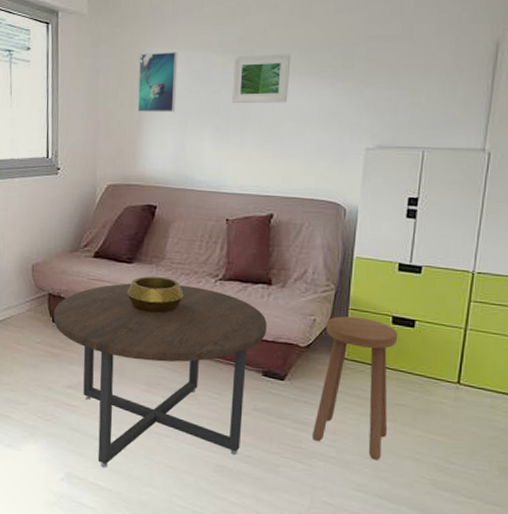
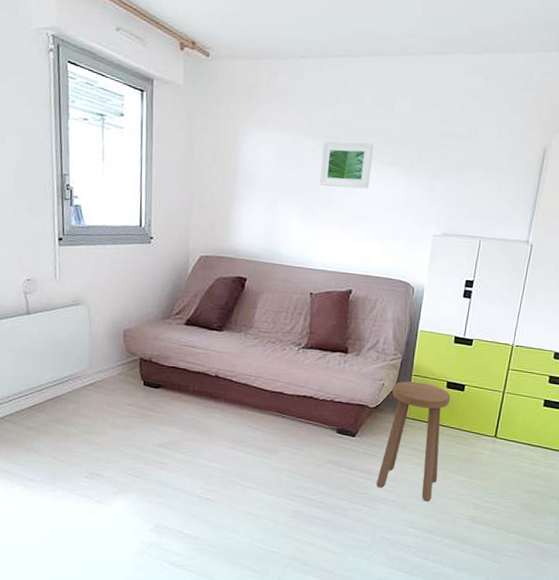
coffee table: present [53,283,267,468] -> none [144,349,343,518]
decorative bowl: present [126,276,184,313] -> none [216,343,269,378]
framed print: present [138,52,178,113] -> none [231,130,271,190]

